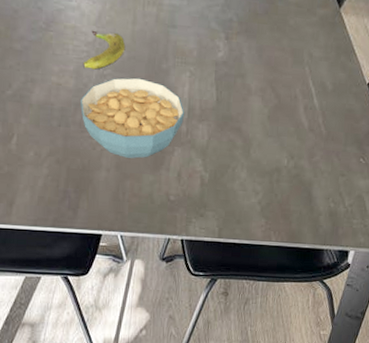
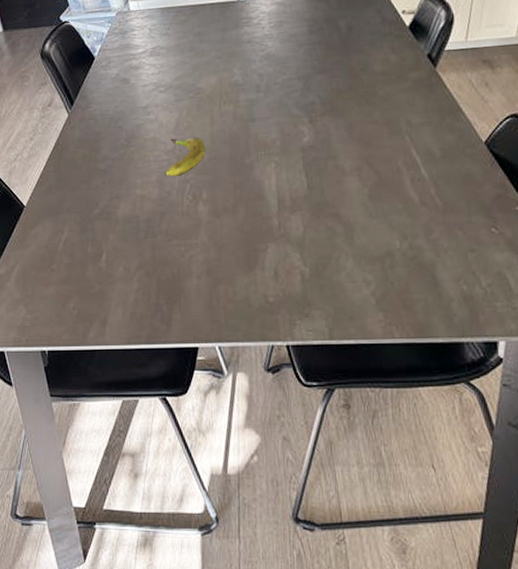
cereal bowl: present [80,77,185,158] -> none [164,177,275,262]

